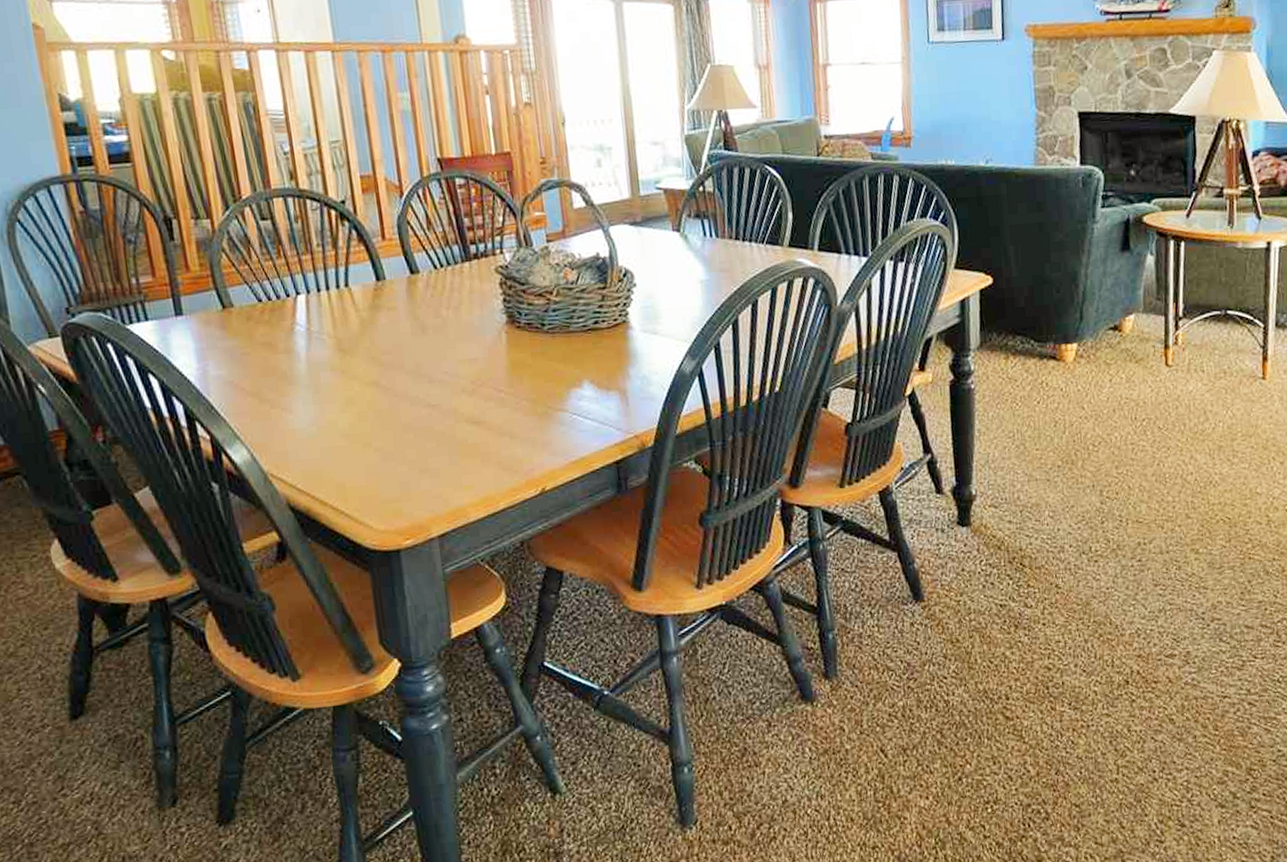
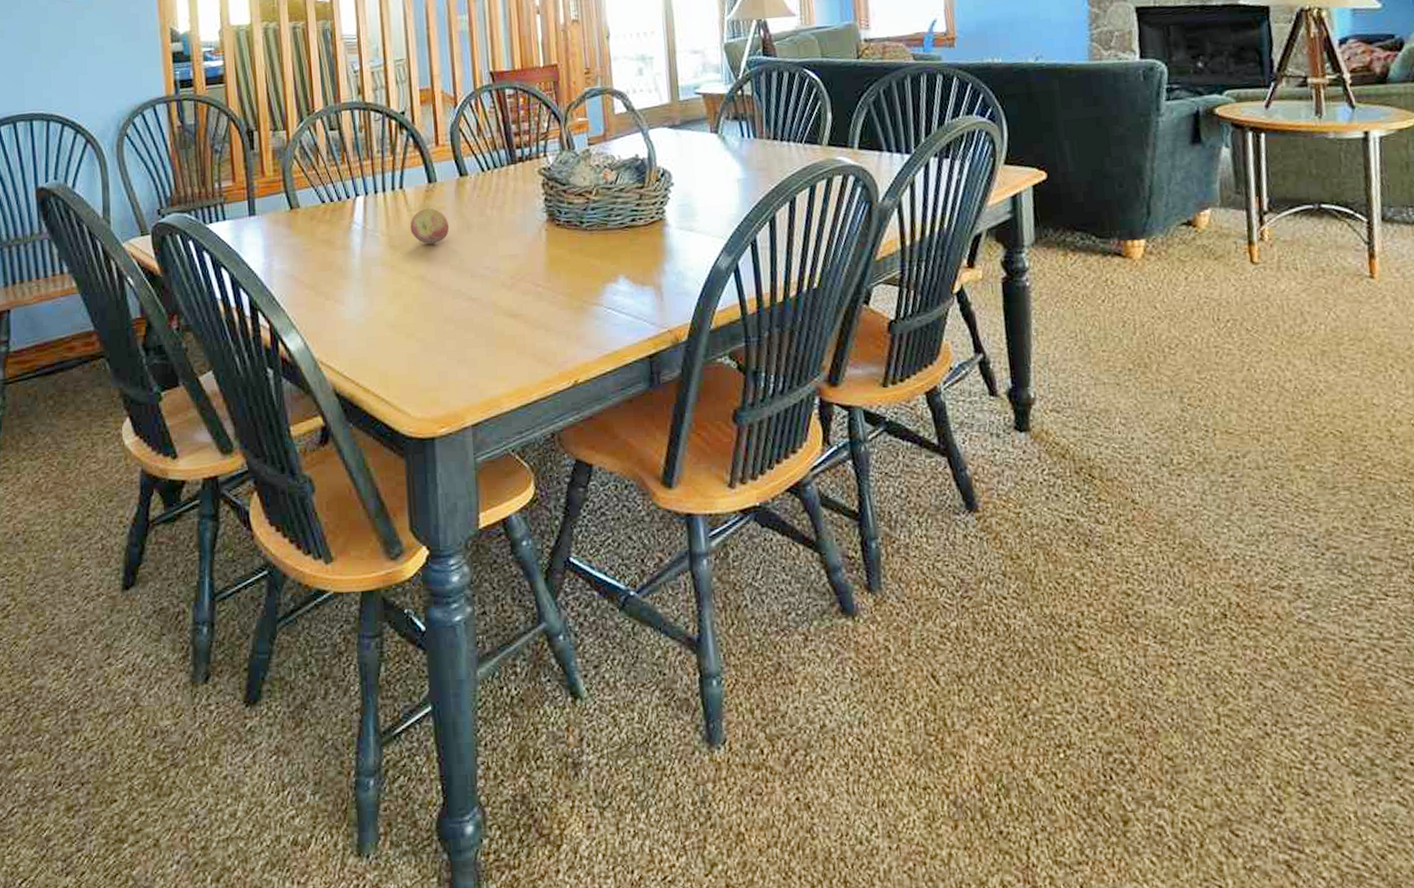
fruit: none [359,307,403,348] -> present [410,207,450,244]

